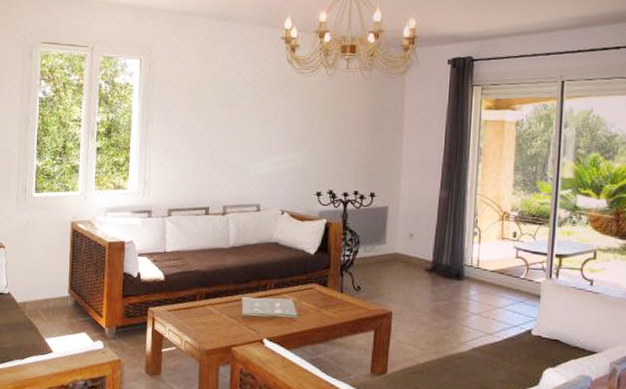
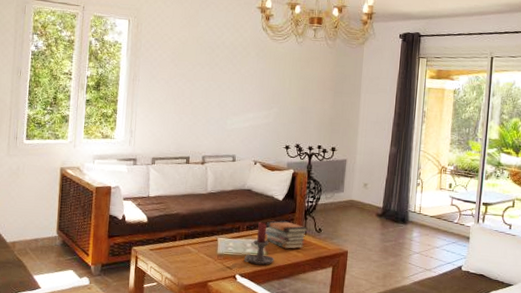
candle holder: none [271,280,307,328] -> present [243,222,274,265]
book stack: none [296,277,344,310] -> present [265,221,308,249]

